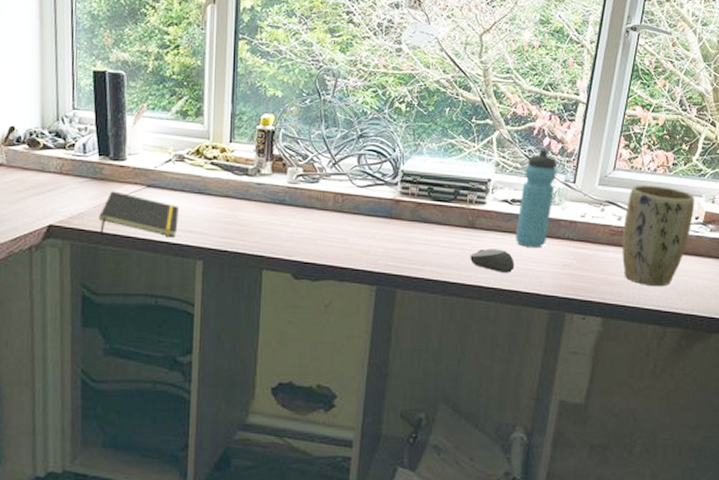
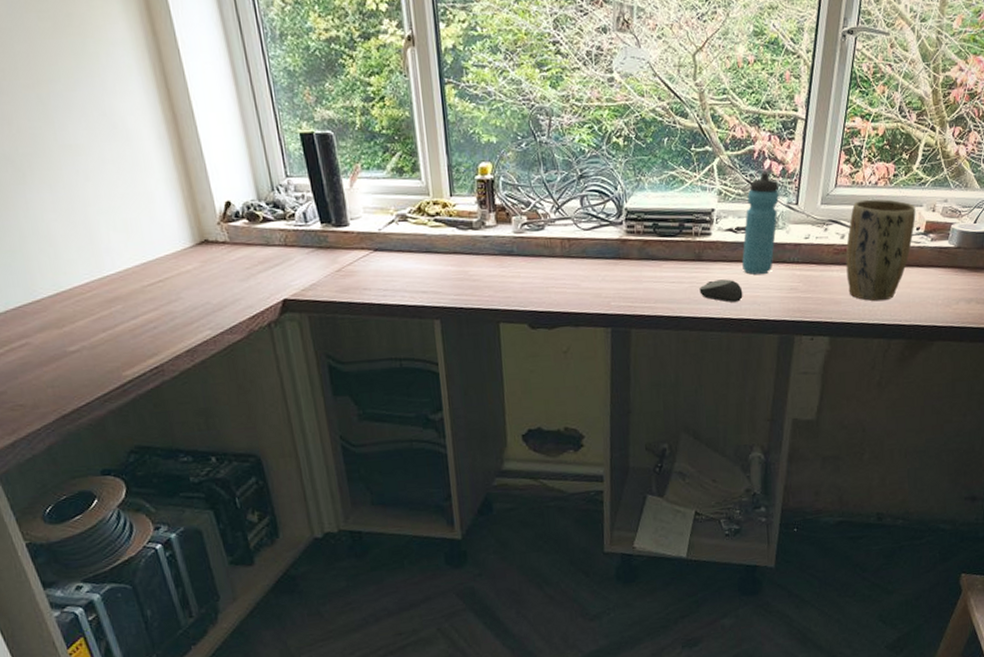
notepad: present [99,191,180,238] -> none [331,258,411,304]

